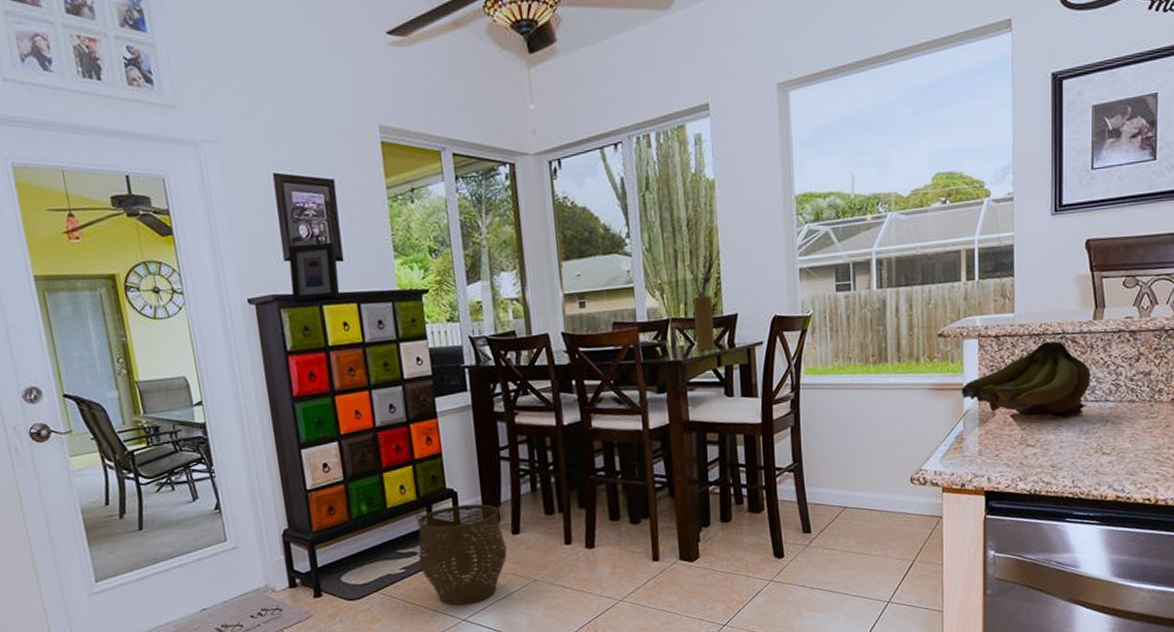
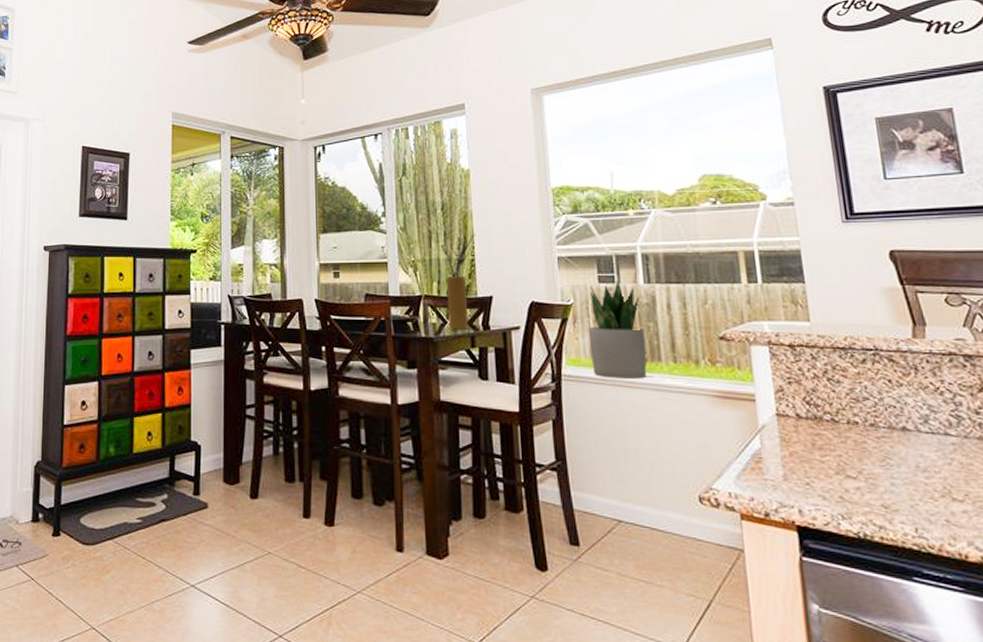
picture frame: present [287,241,341,304] -> none [80,203,122,254]
basket: present [415,503,507,606] -> none [156,459,244,569]
planter: none [825,287,876,383] -> present [588,280,647,379]
fruit: present [960,341,1092,419] -> none [753,358,921,450]

